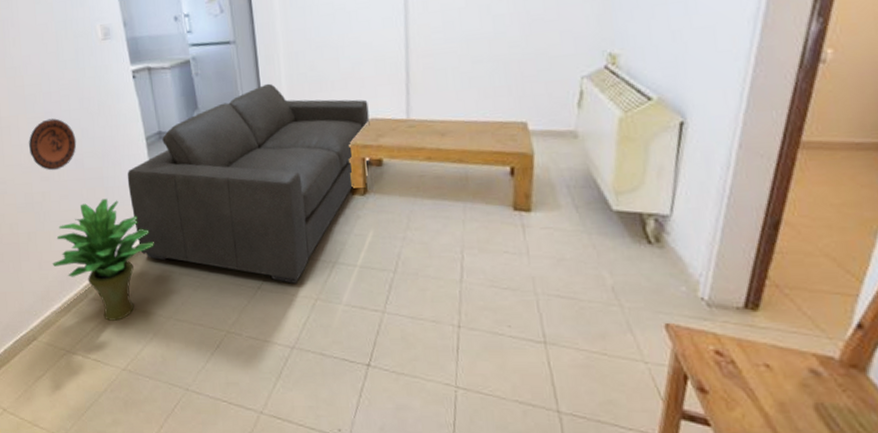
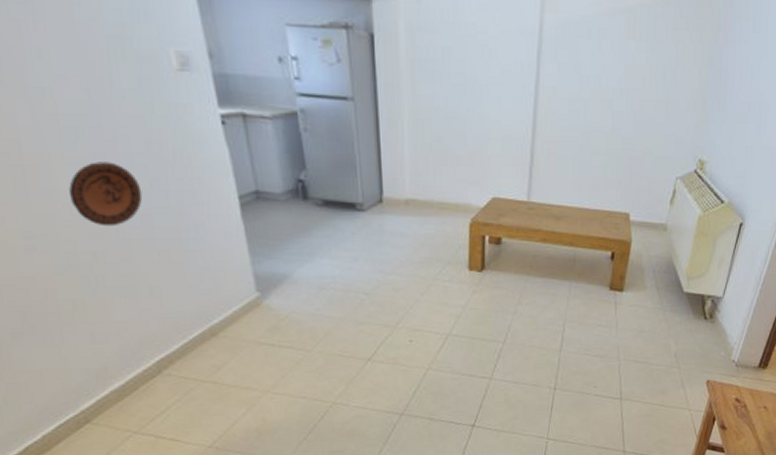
potted plant: present [52,198,154,321] -> none [109,263,249,398]
sofa: present [127,83,371,284] -> none [213,150,492,355]

